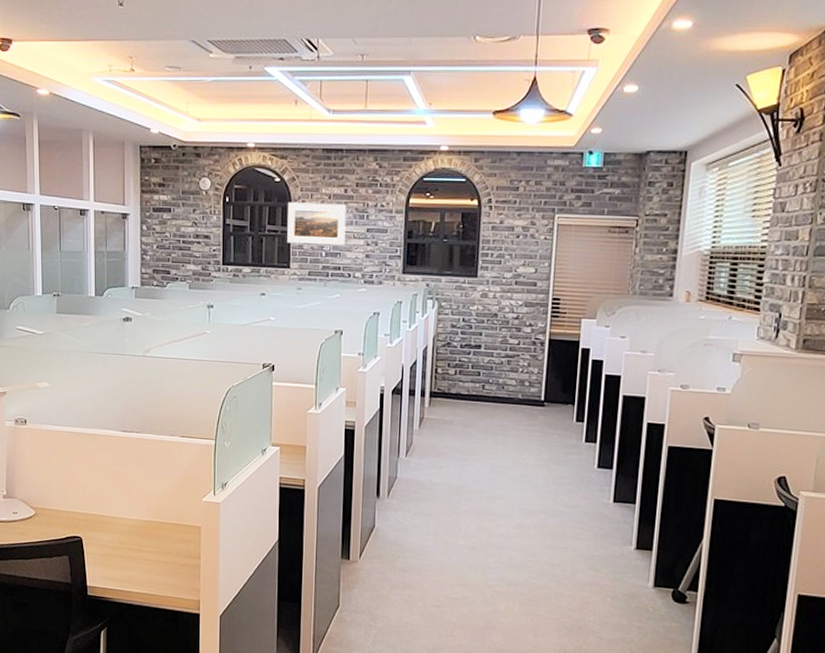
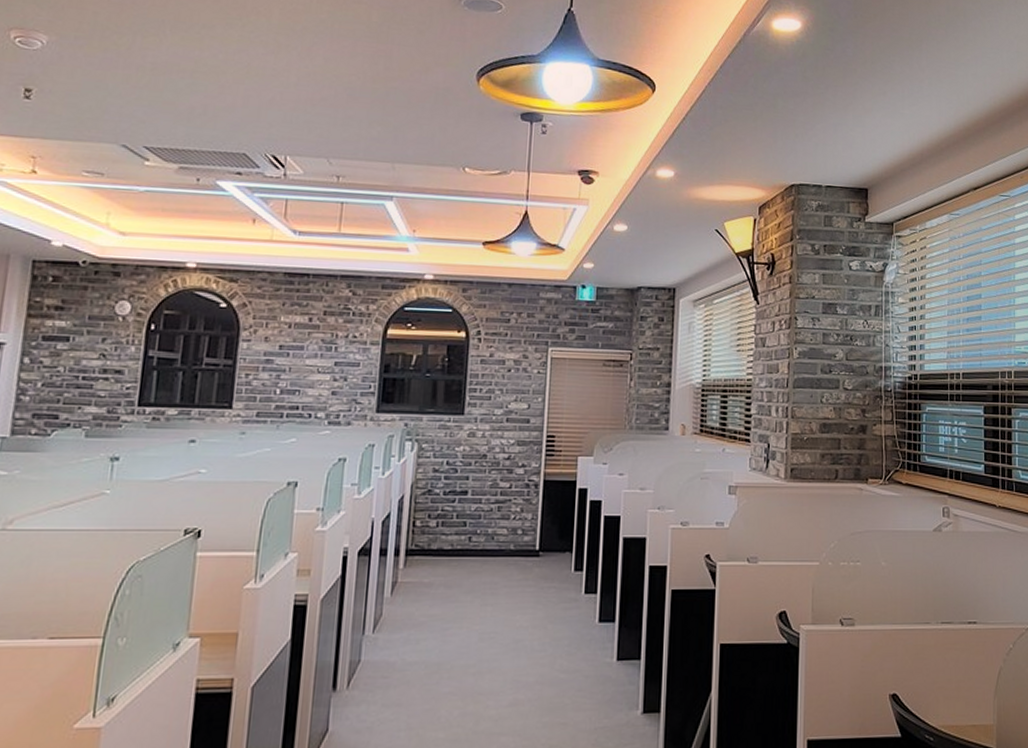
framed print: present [287,202,347,246] -> none [230,331,311,382]

